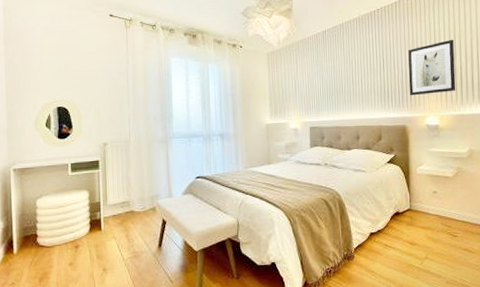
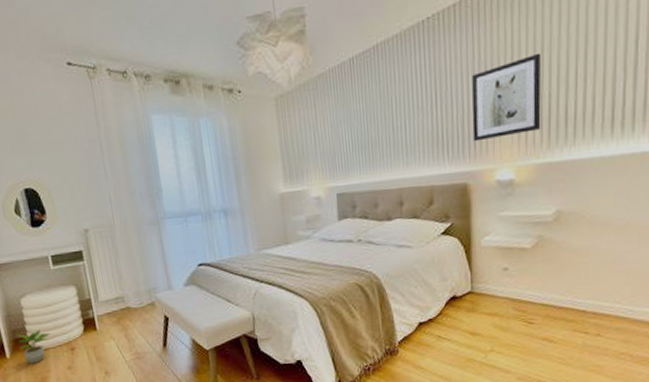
potted plant: none [27,228,59,260] -> present [16,329,51,364]

